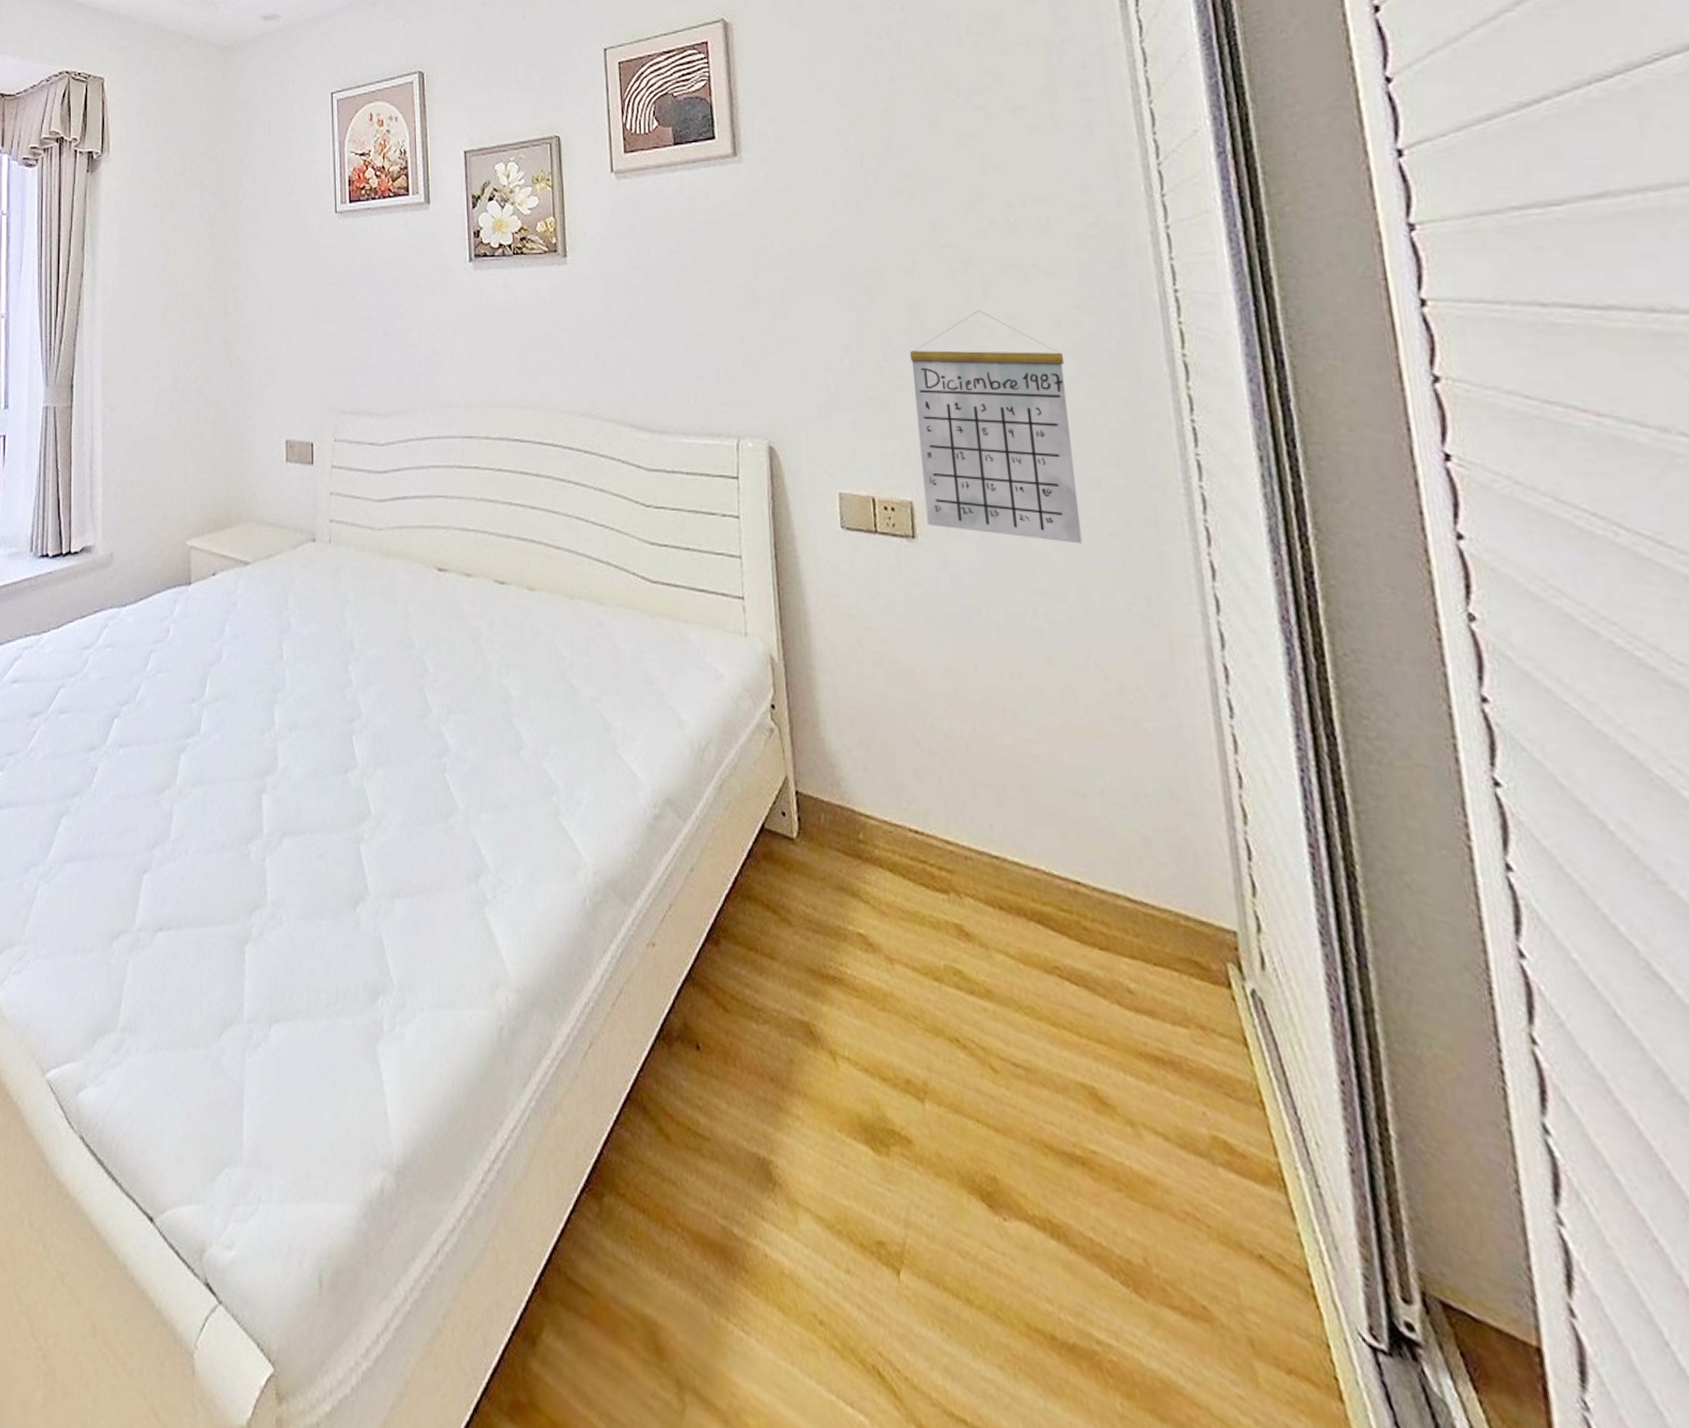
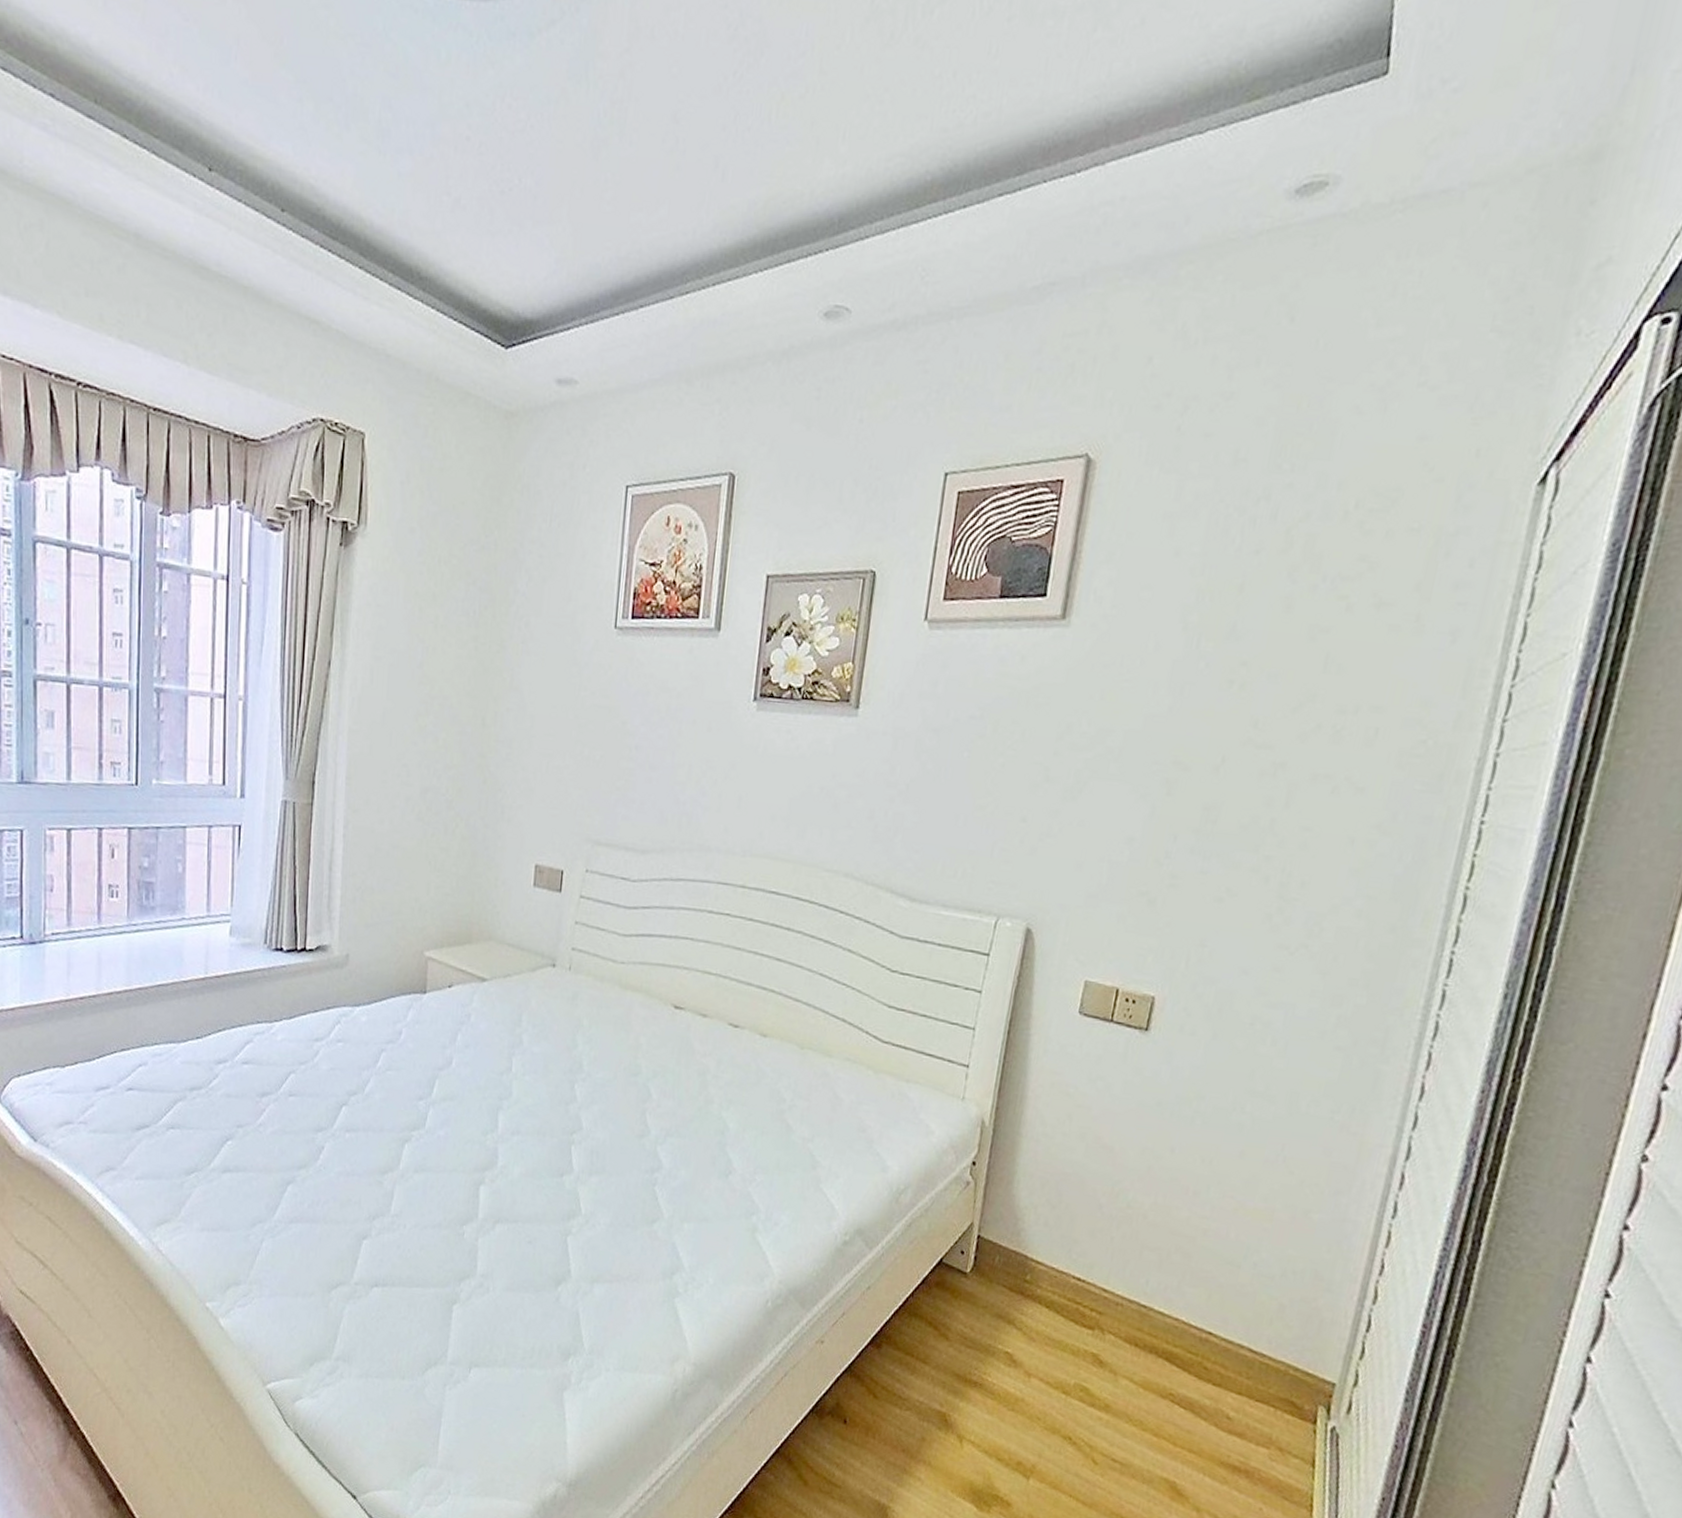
calendar: present [909,310,1083,544] -> none [1163,817,1347,1054]

